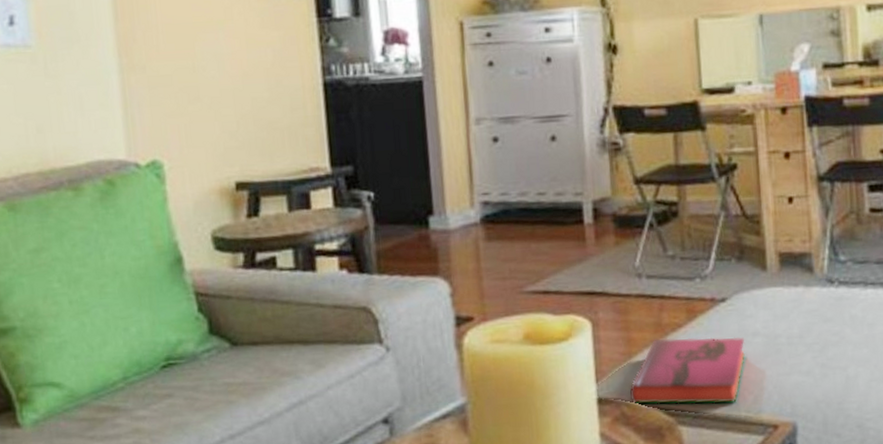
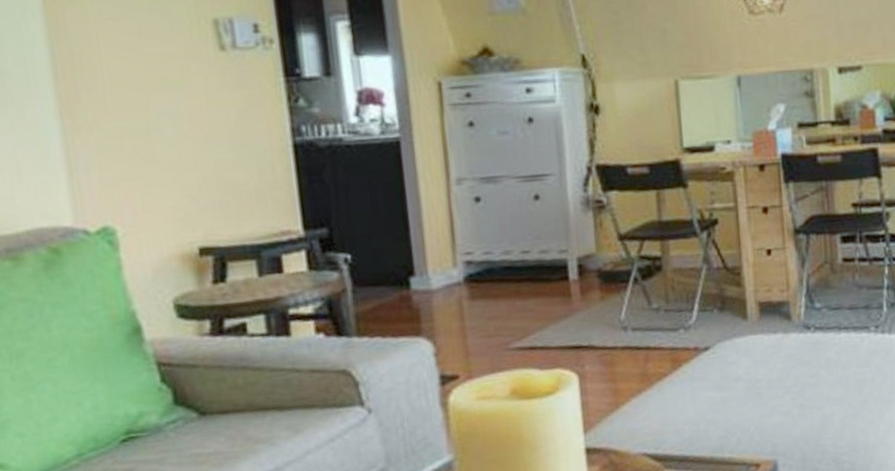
hardback book: present [630,337,746,404] -> none [617,383,729,452]

